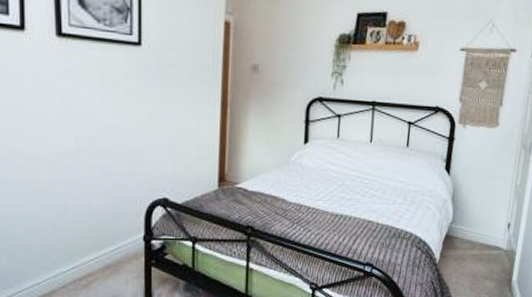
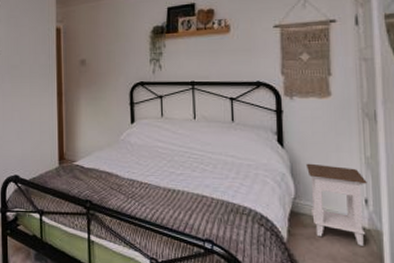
nightstand: none [463,190,513,264] -> present [305,163,367,246]

